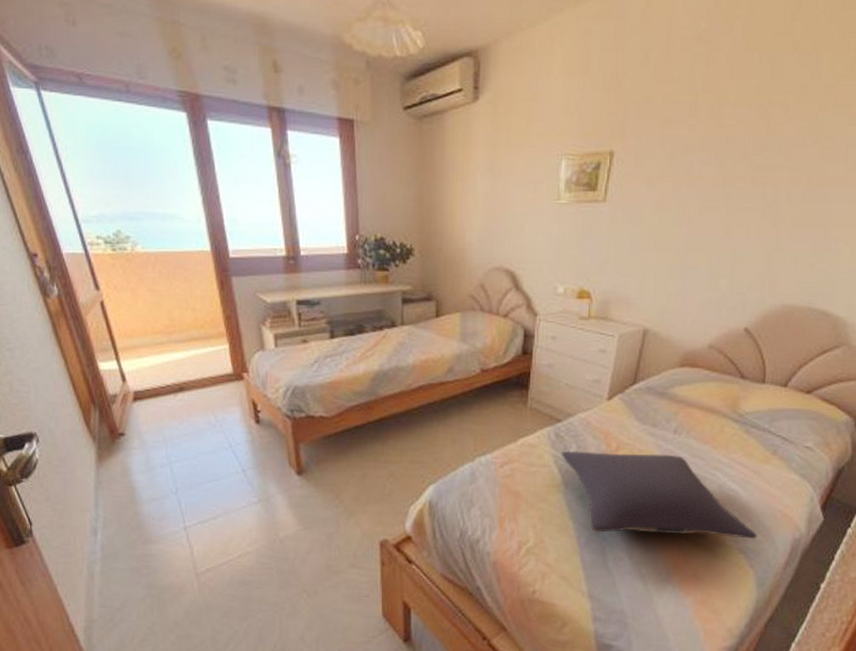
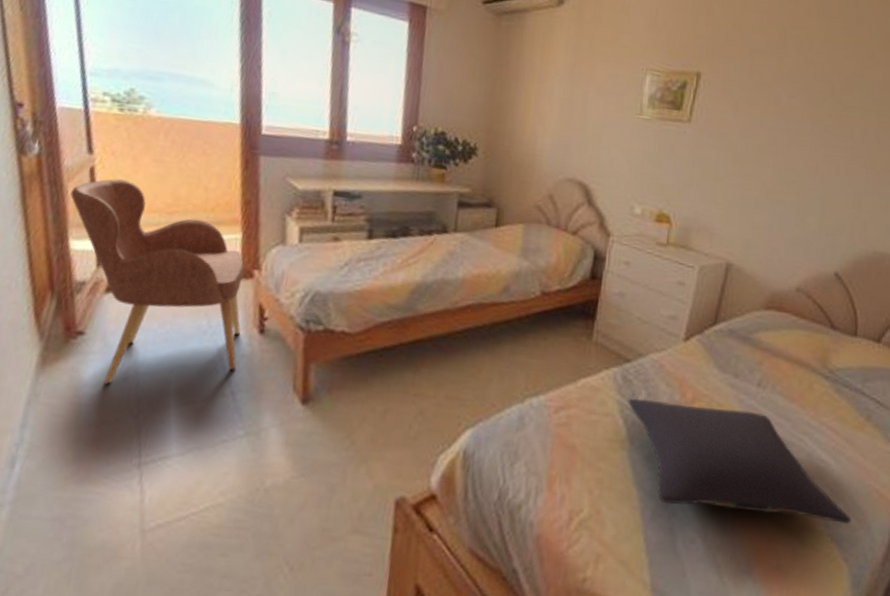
armchair: none [90,309,243,472] -> present [70,179,244,385]

